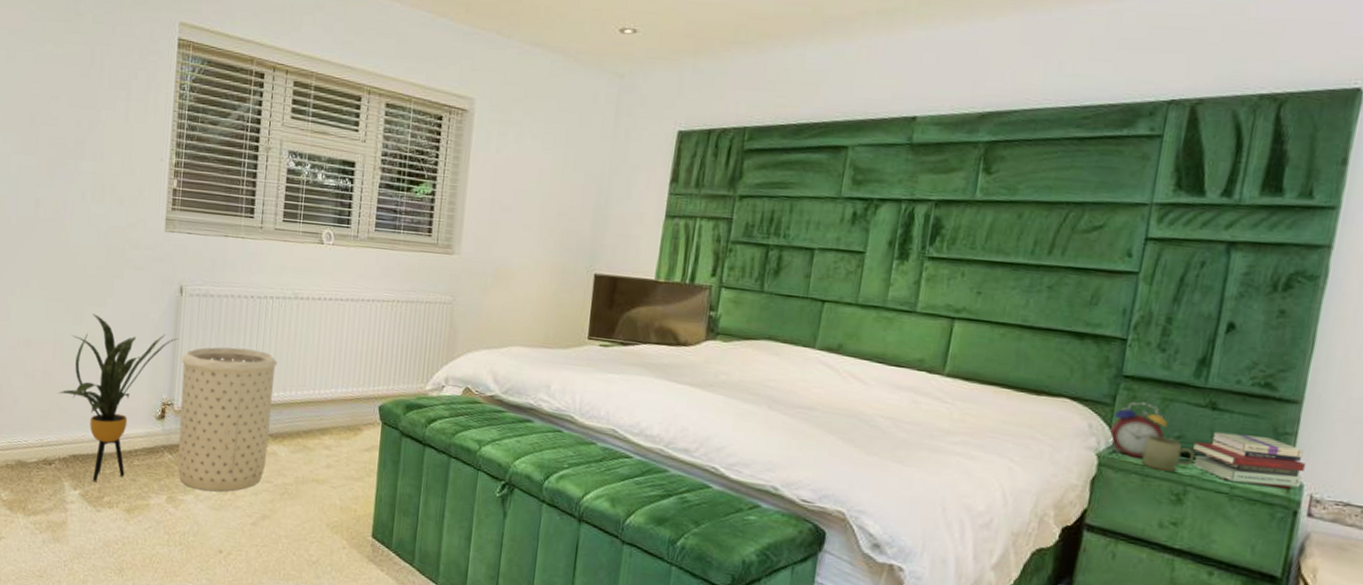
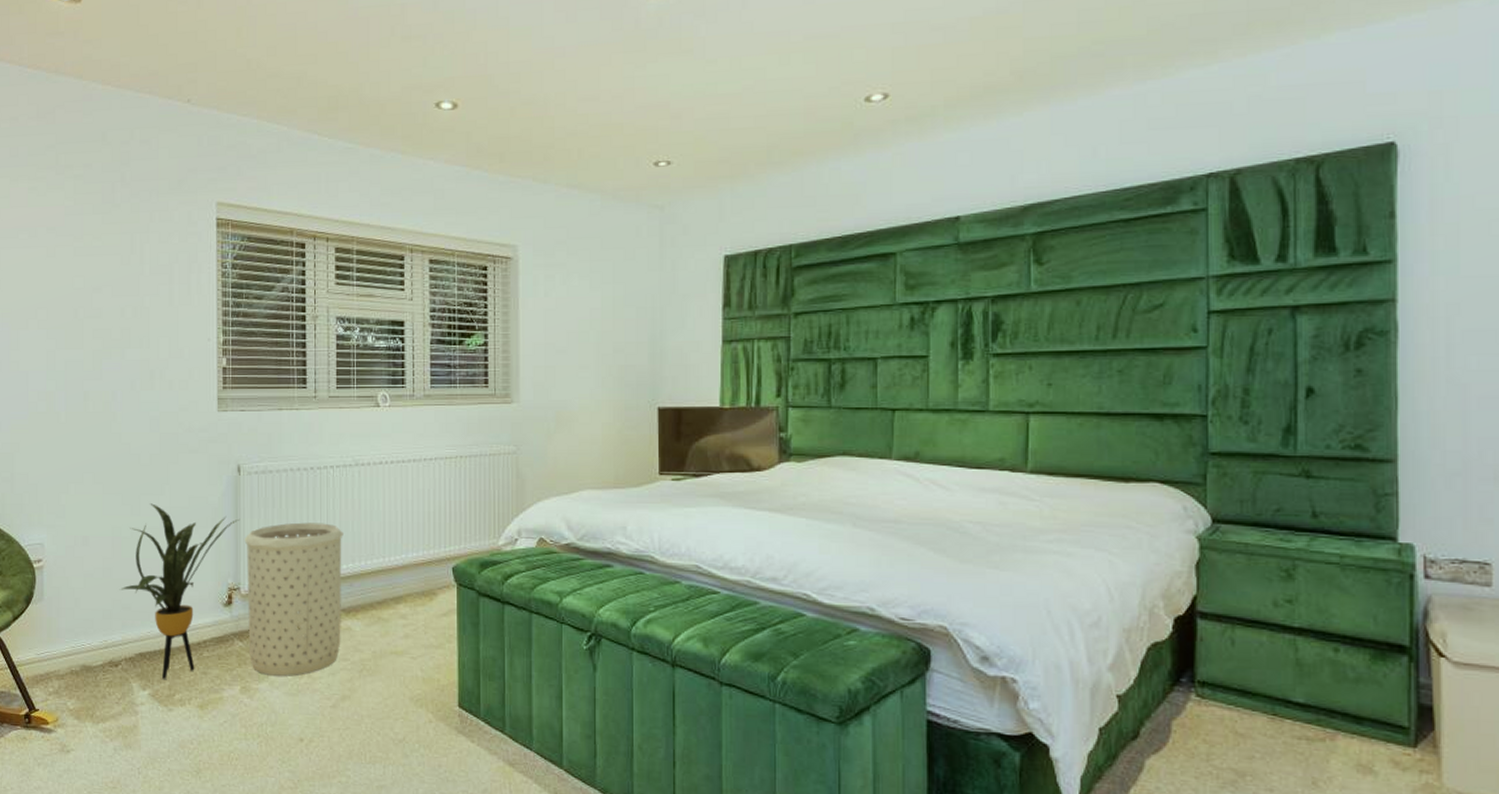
alarm clock: present [1109,402,1168,459] -> none [1205,478,1263,538]
mug: present [1141,435,1196,472] -> none [1243,510,1298,547]
books: present [1192,431,1305,490] -> none [1293,500,1412,553]

